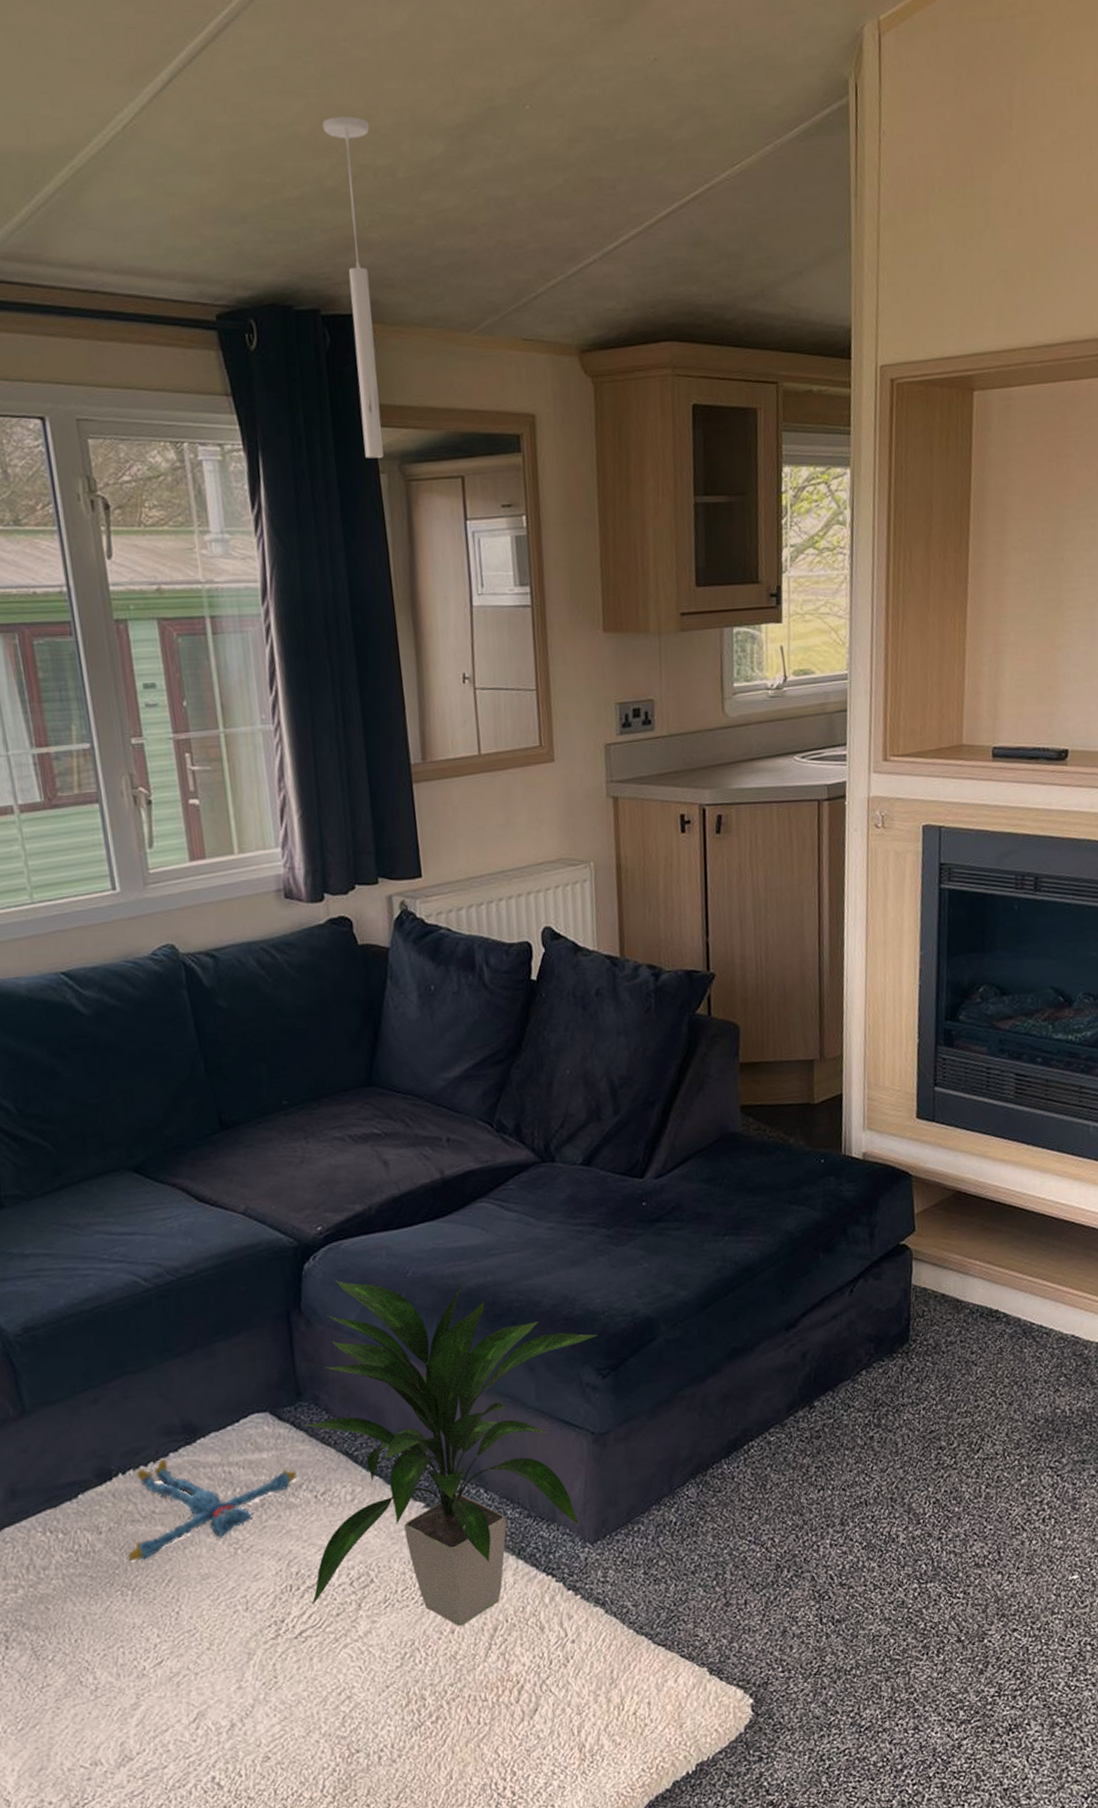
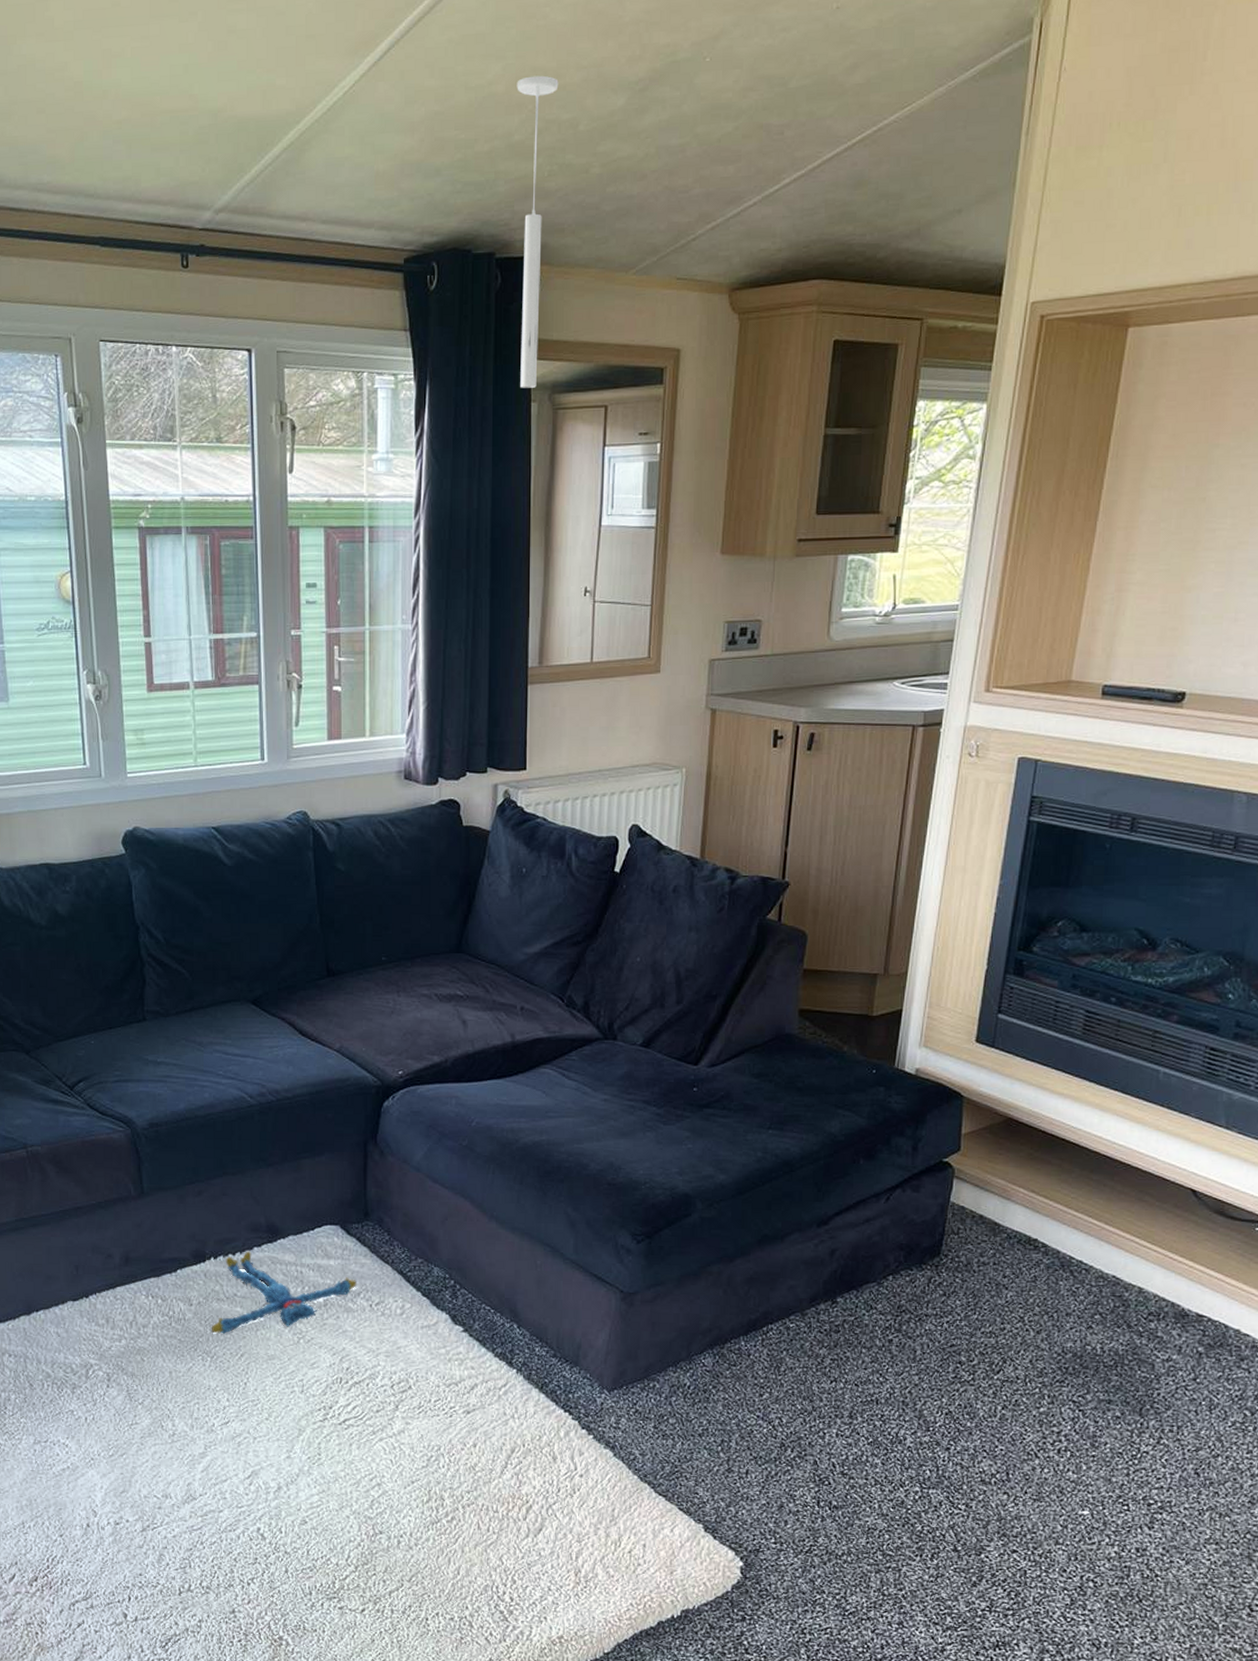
indoor plant: present [304,1277,597,1626] -> none [356,1120,636,1442]

